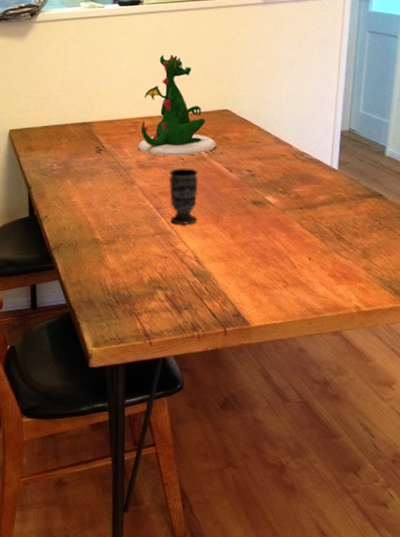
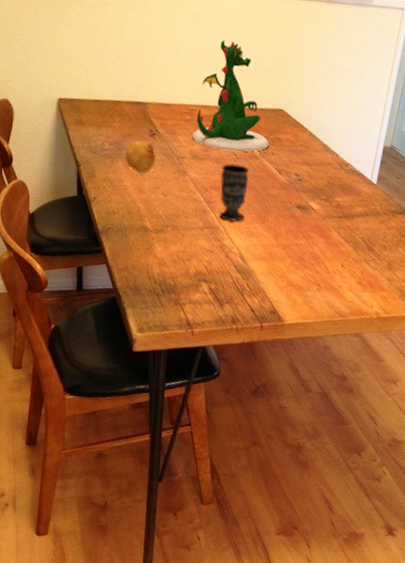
fruit: none [73,158,103,188] -> present [125,141,156,174]

